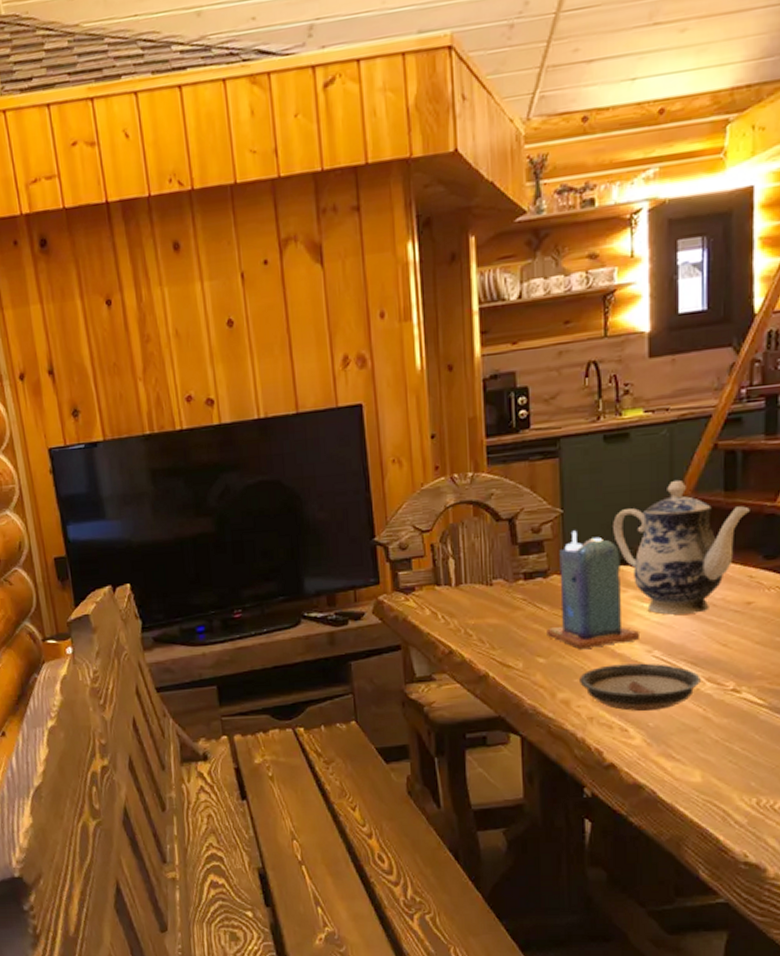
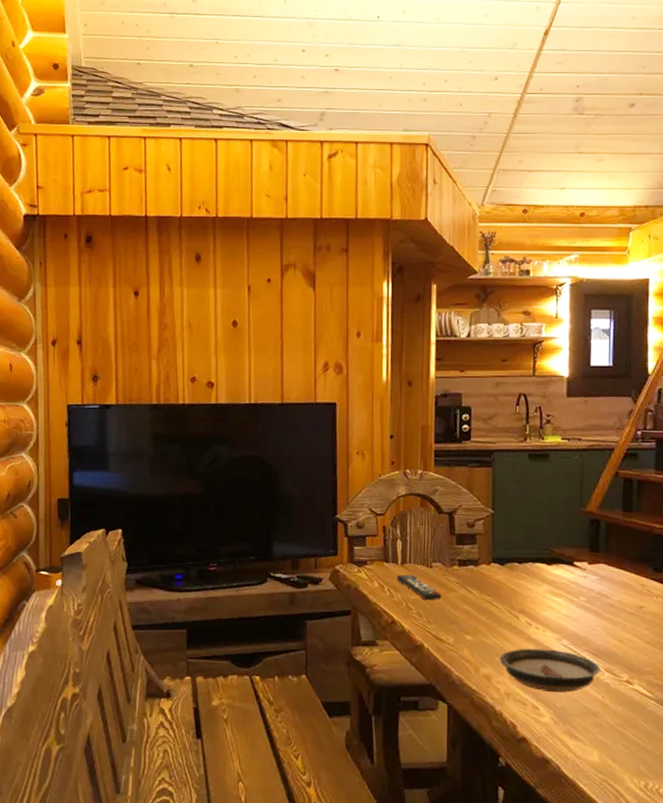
remote control: none [451,596,507,624] -> present [396,574,442,601]
candle: present [547,530,639,650] -> none [475,529,551,632]
teapot: present [613,481,750,615] -> none [533,498,643,611]

